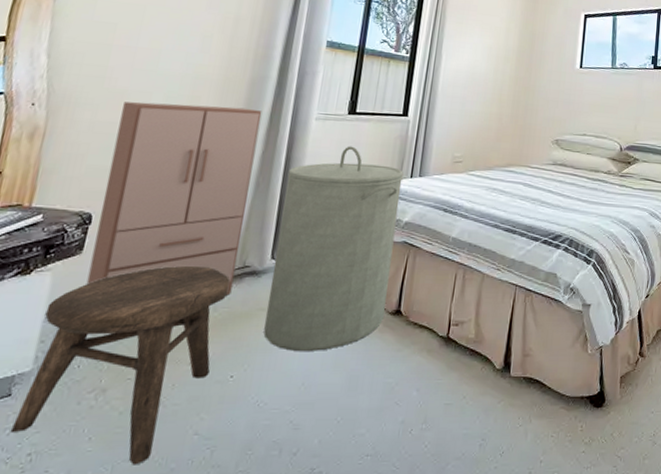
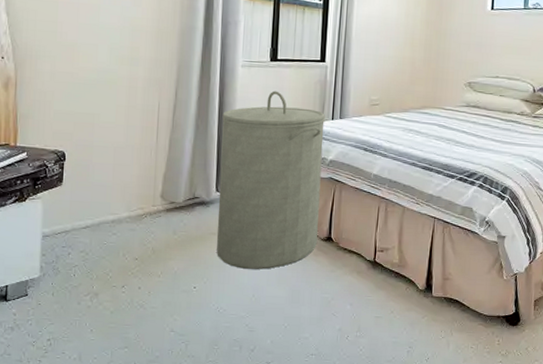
stool: present [10,265,231,465] -> none [32,196,184,352]
cabinet: present [86,101,263,296] -> none [69,53,194,222]

